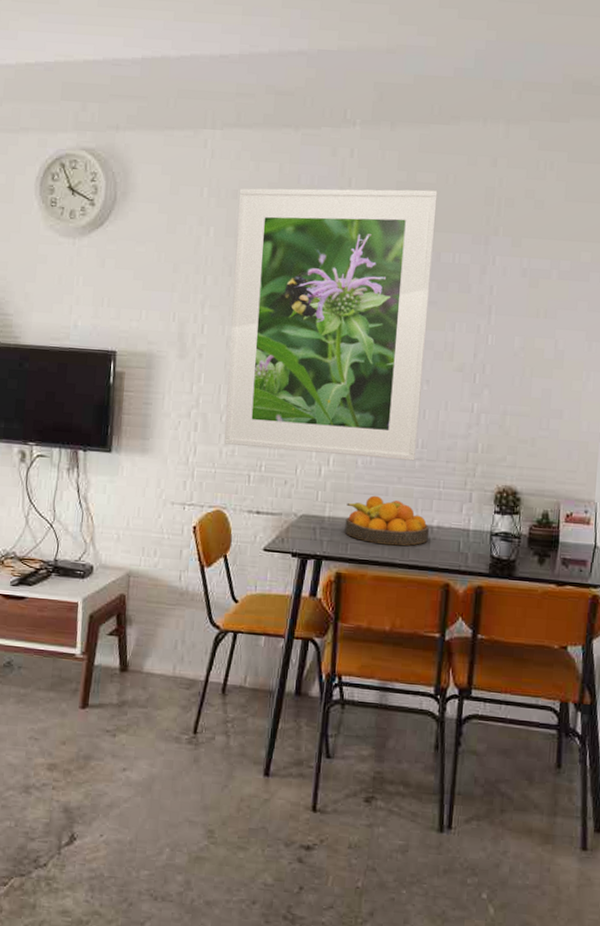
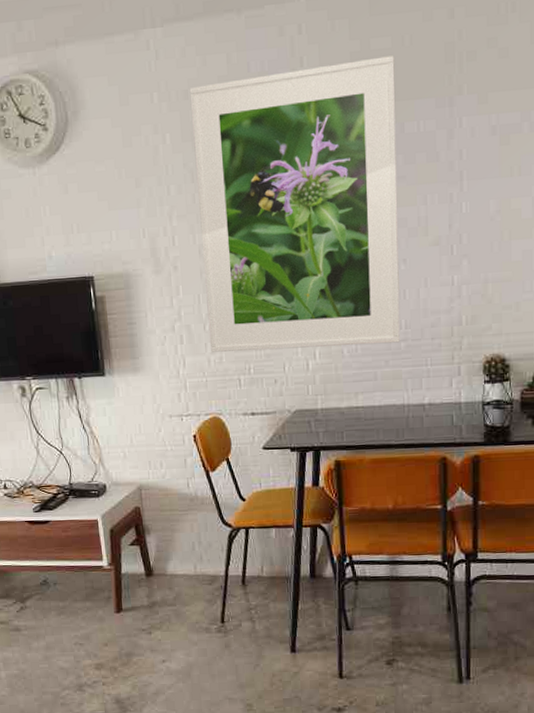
fruit bowl: present [345,495,430,546] -> none [337,382,422,428]

